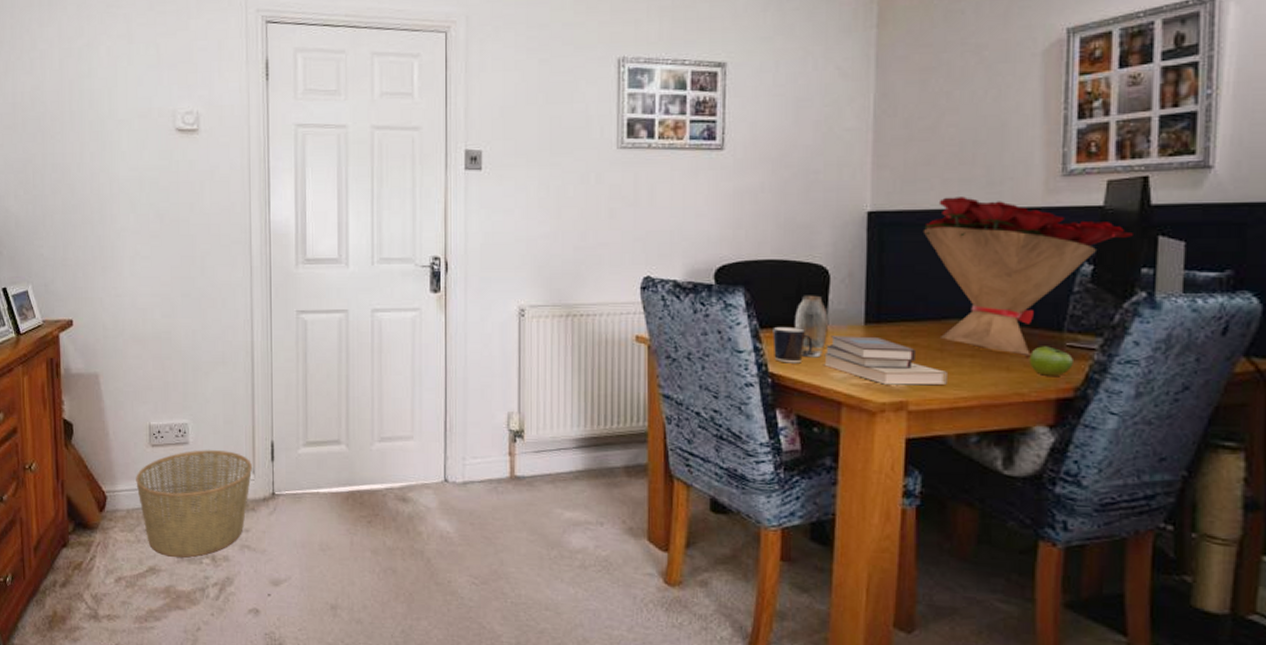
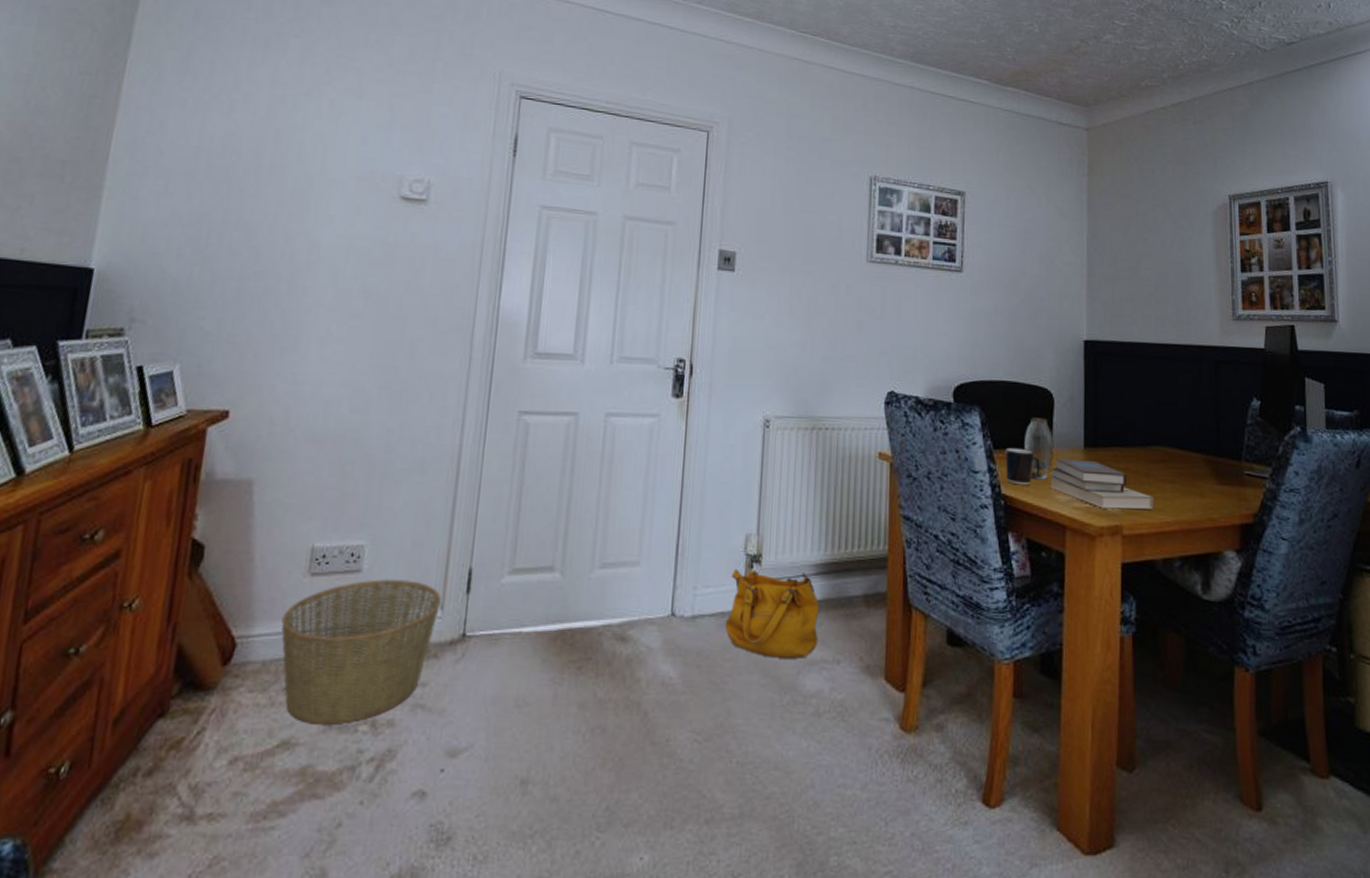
handbag: none [493,443,581,520] -> present [725,570,820,659]
flower bouquet: present [923,197,1133,358] -> none [1129,331,1287,485]
fruit: present [1029,346,1073,376] -> none [1217,474,1251,503]

